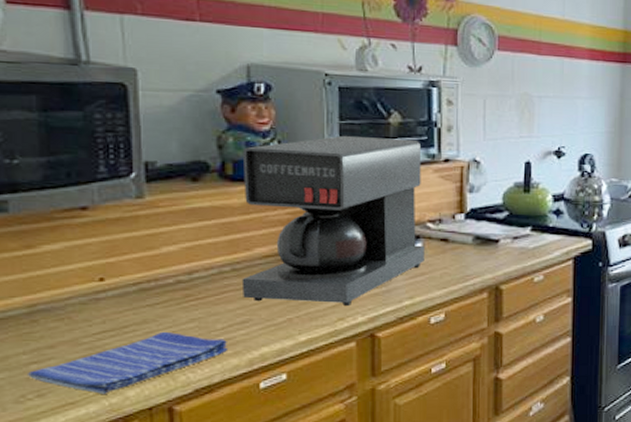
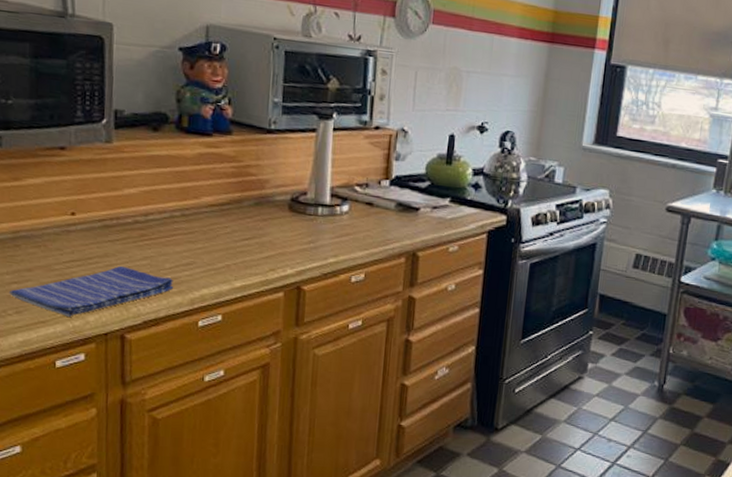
coffee maker: present [241,135,425,305] -> none [189,97,355,258]

